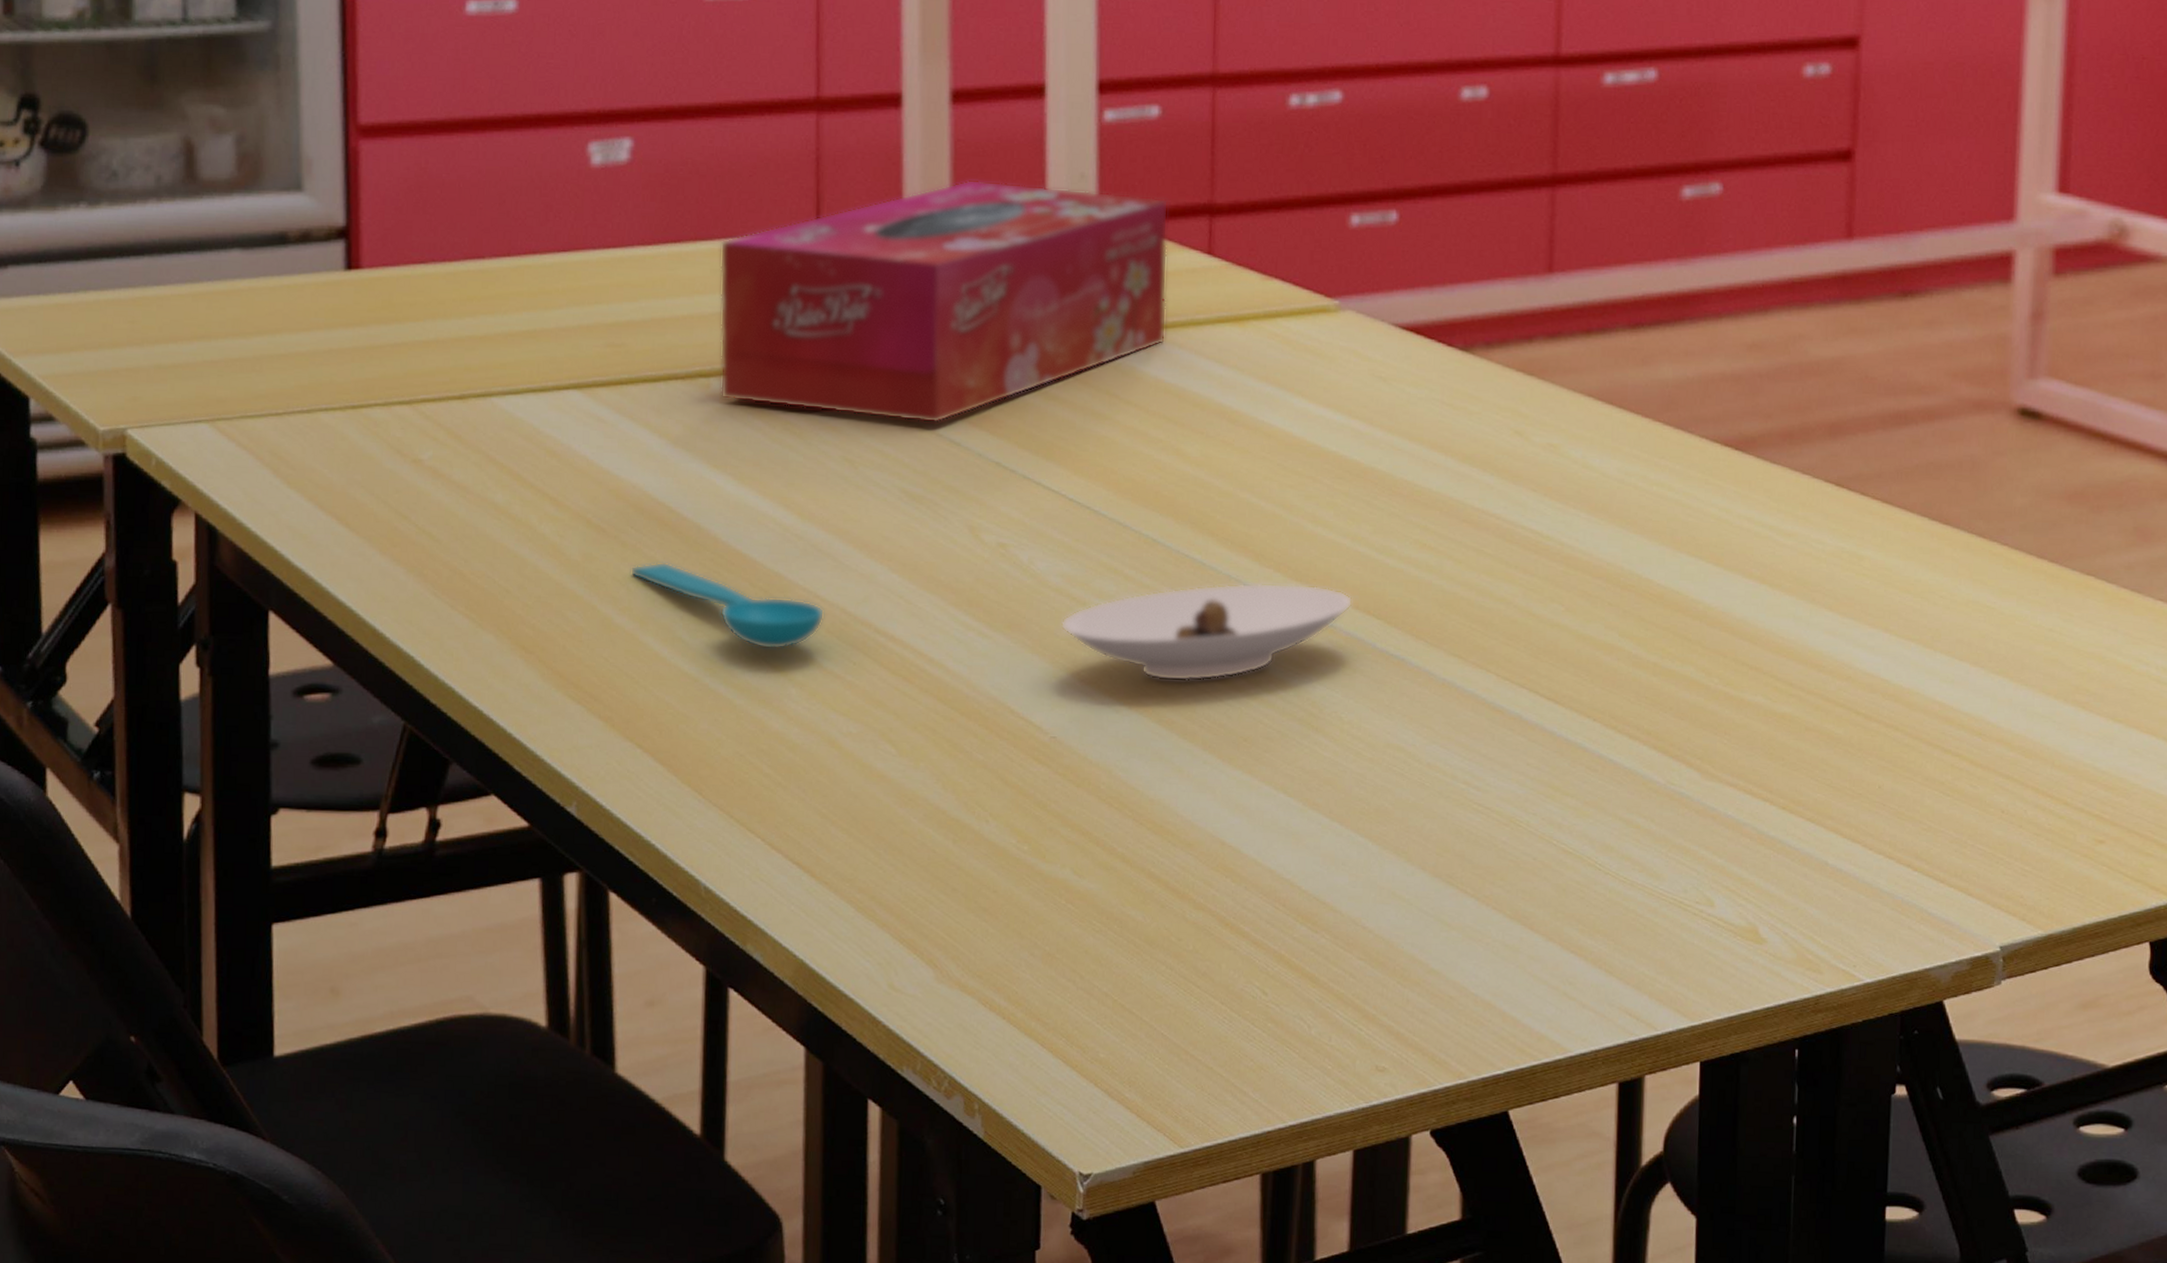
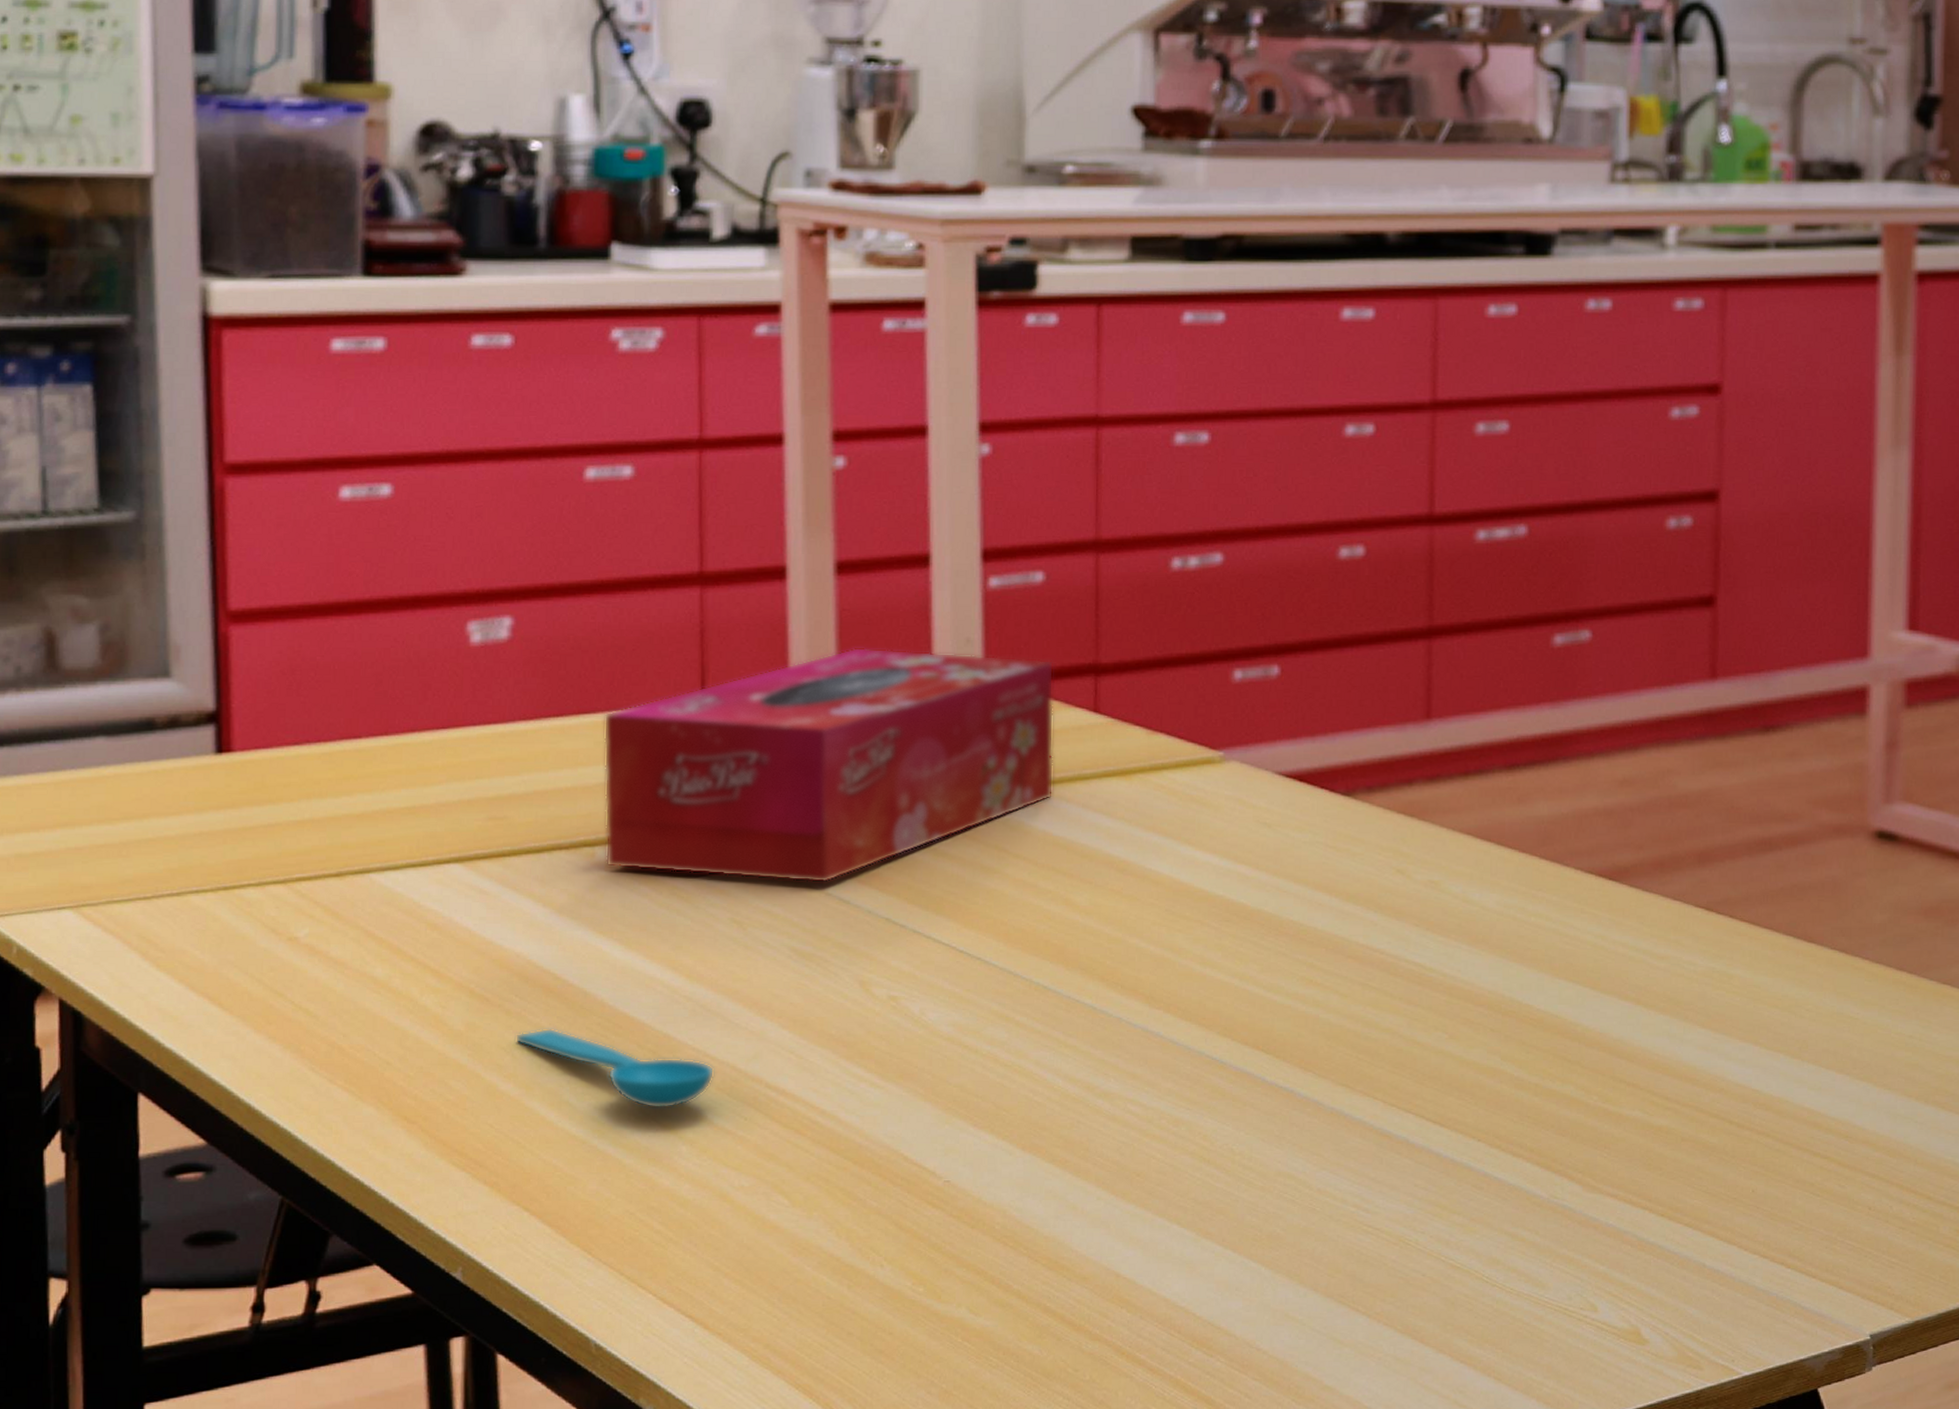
saucer: present [1060,582,1353,682] -> none [952,1024,1242,1122]

